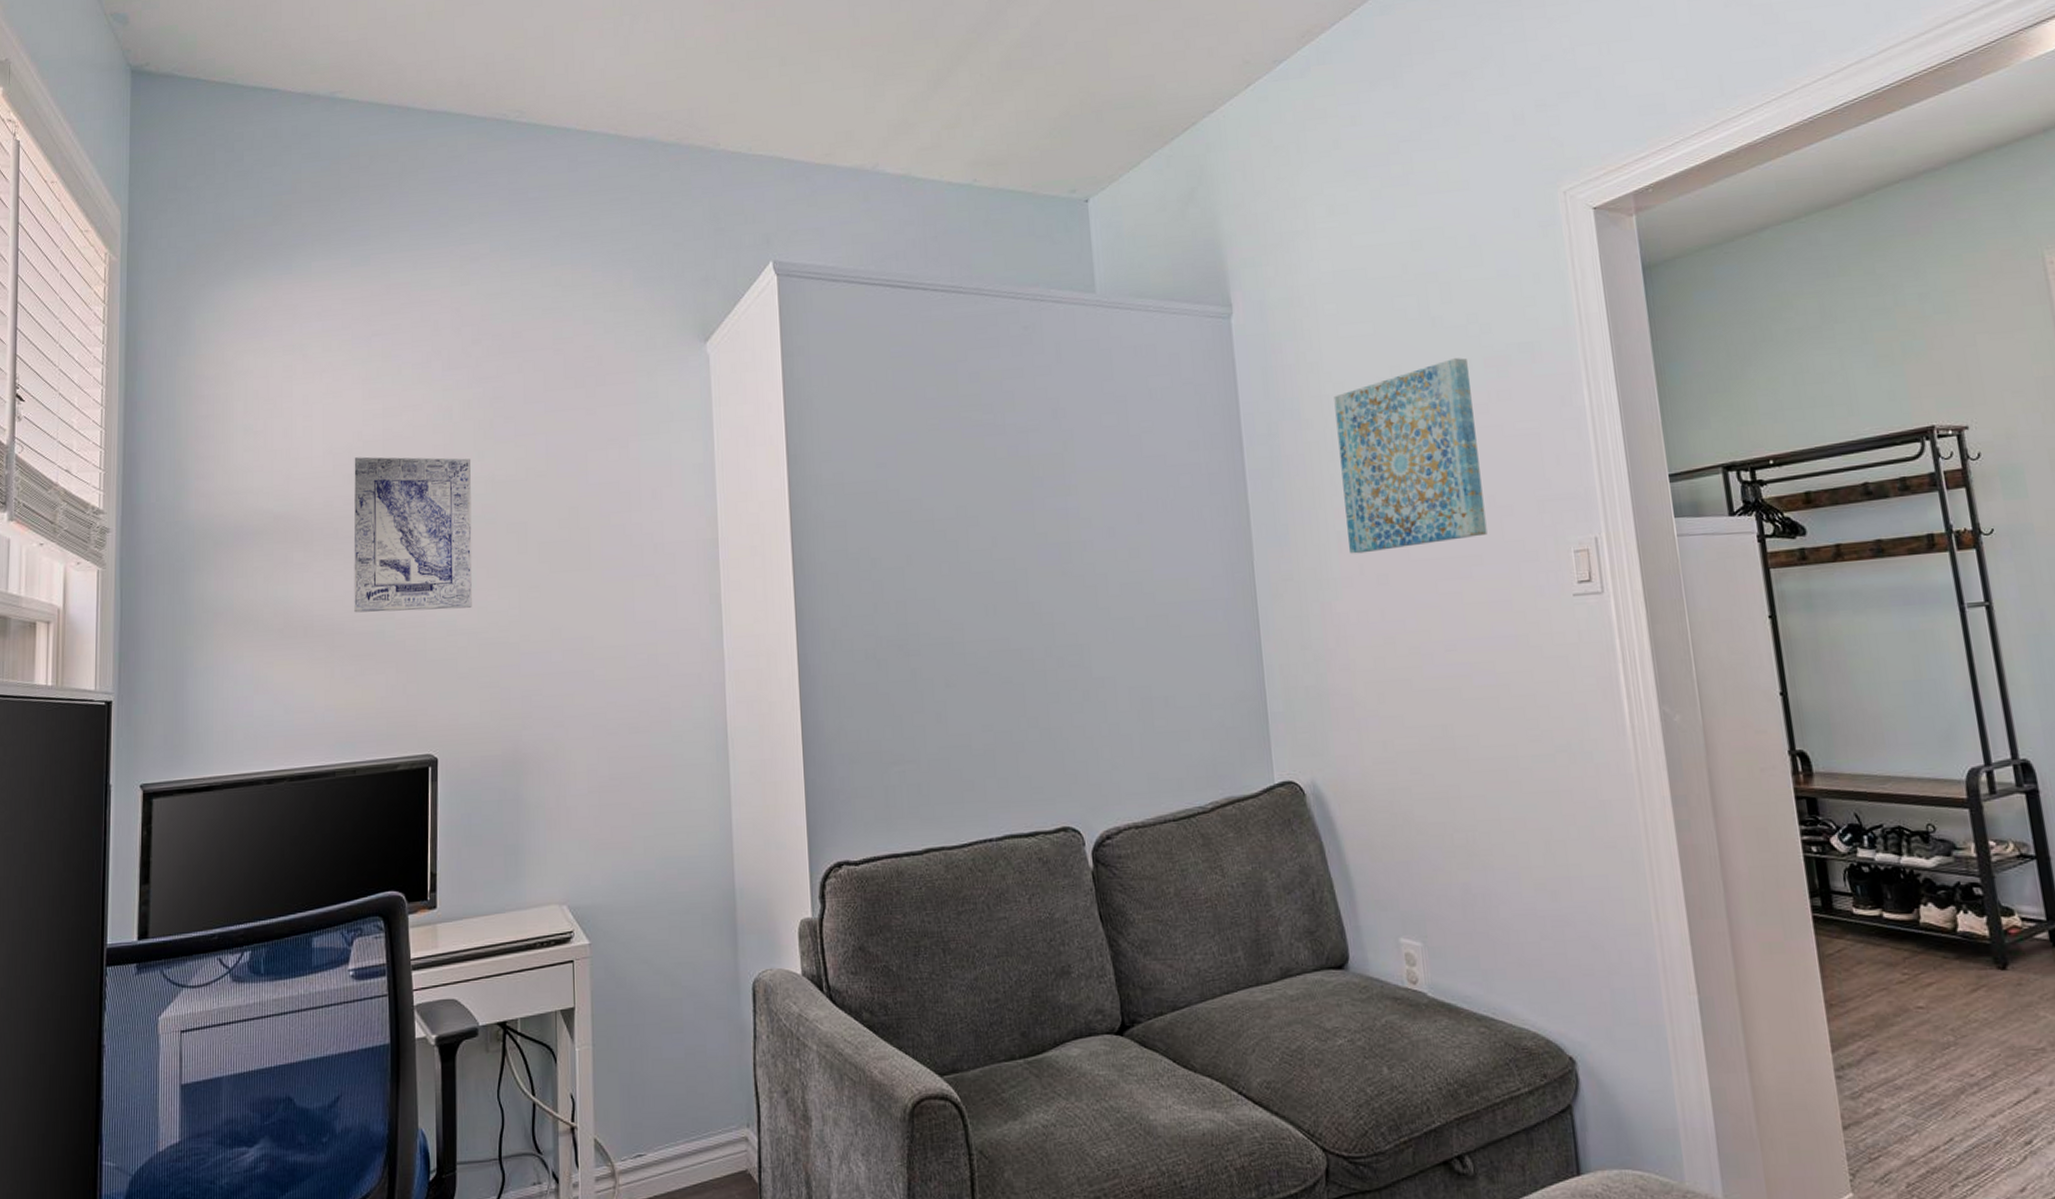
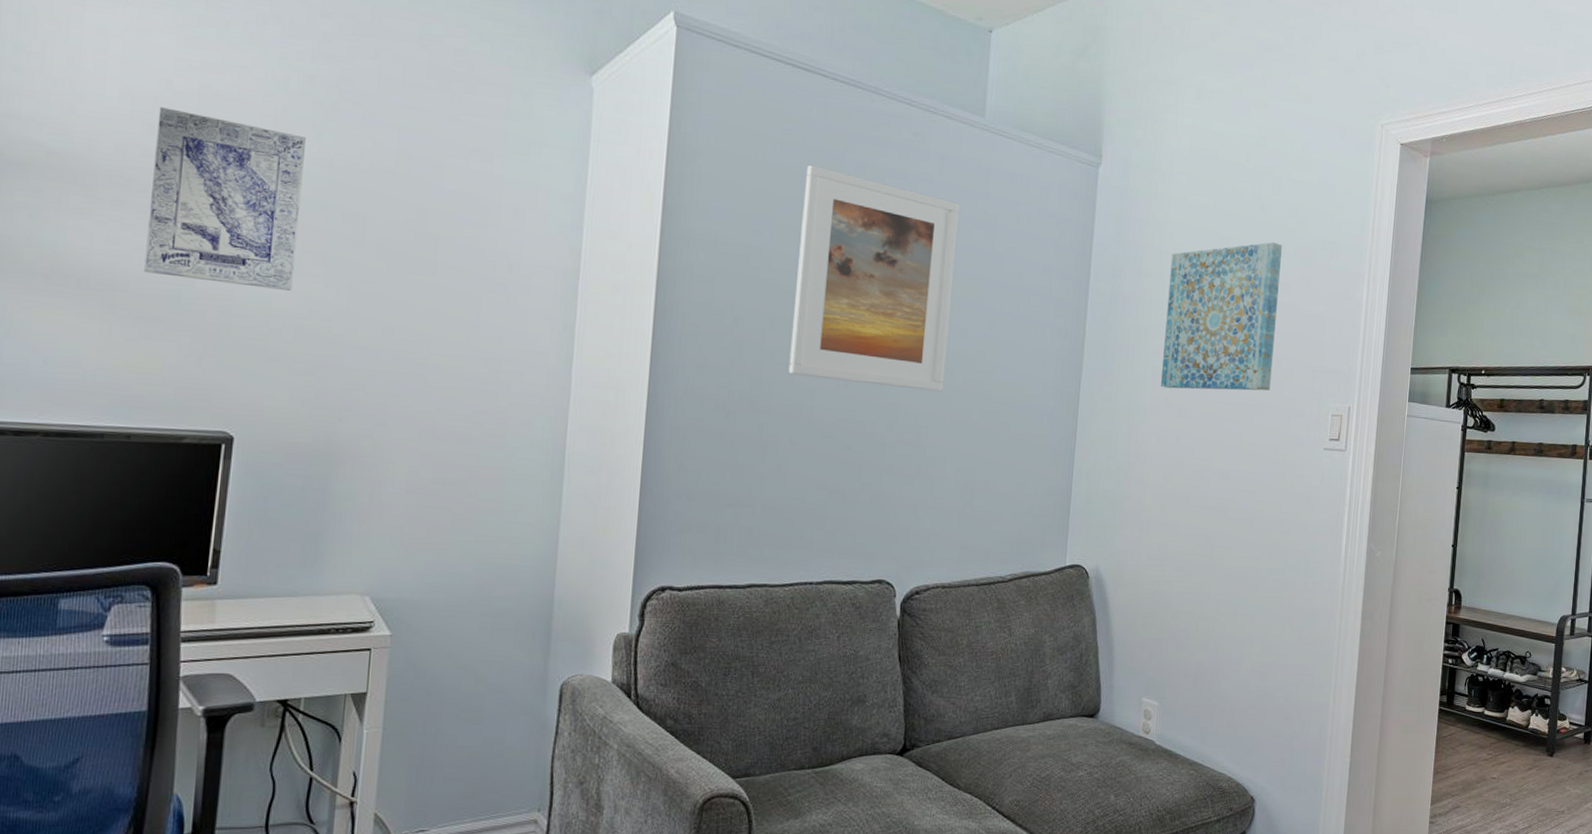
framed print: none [920,383,1099,610] -> present [788,164,959,392]

